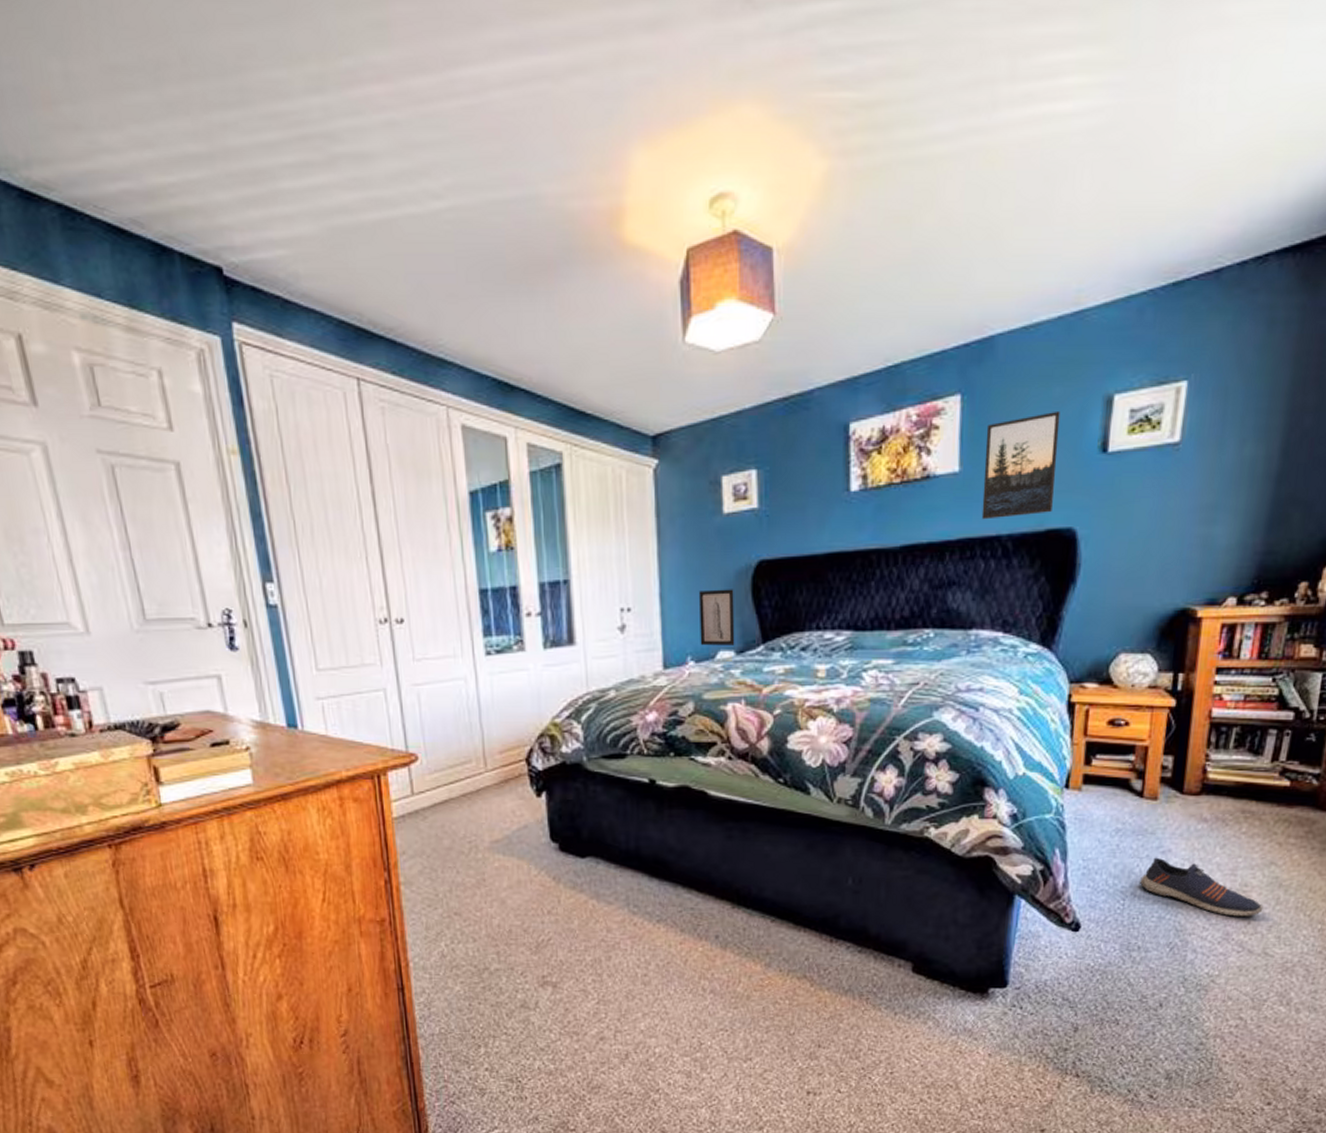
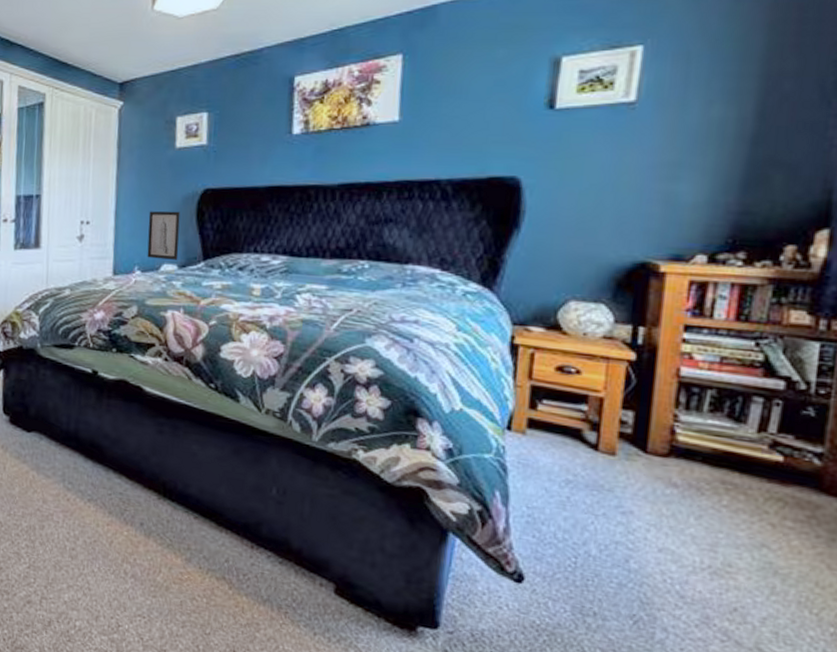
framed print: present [981,410,1060,520] -> none [420,70,504,165]
shoe: present [1139,857,1263,917] -> none [594,516,754,603]

